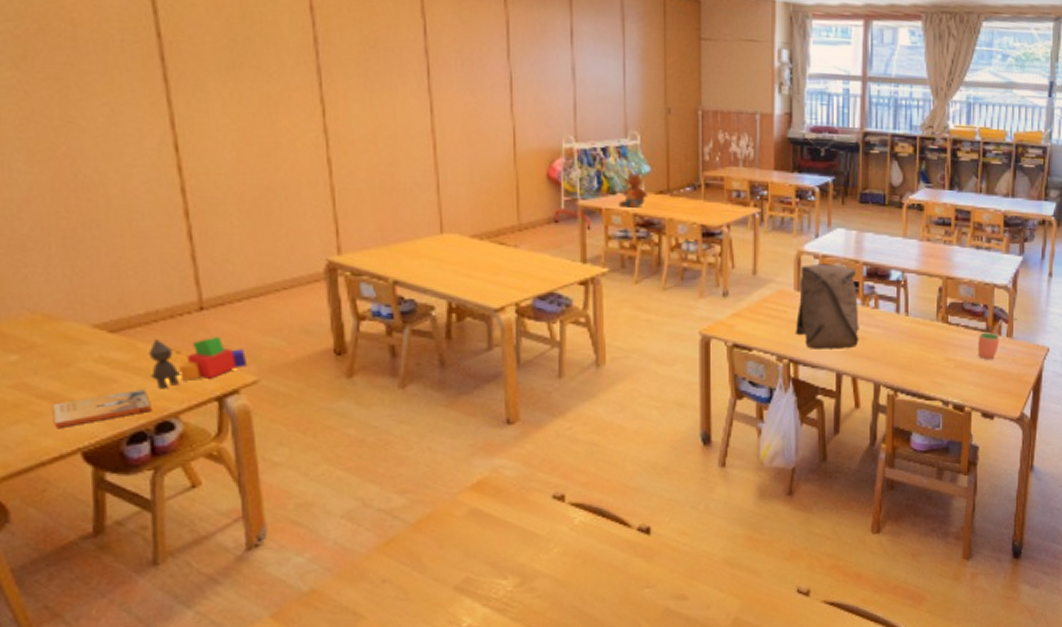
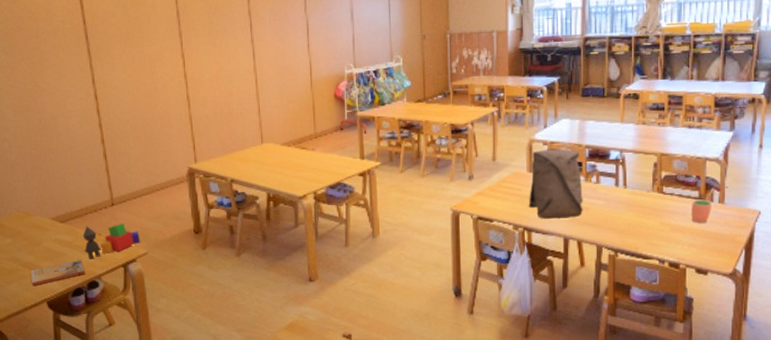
stuffed toy: present [618,170,649,209] -> none [386,86,410,116]

